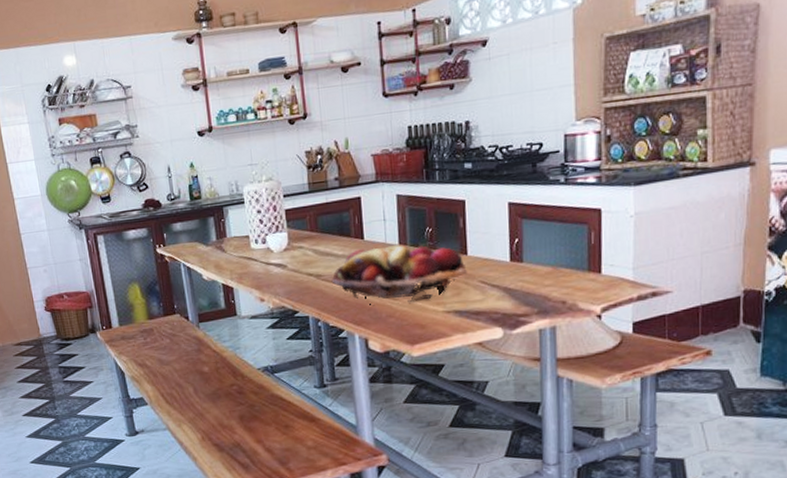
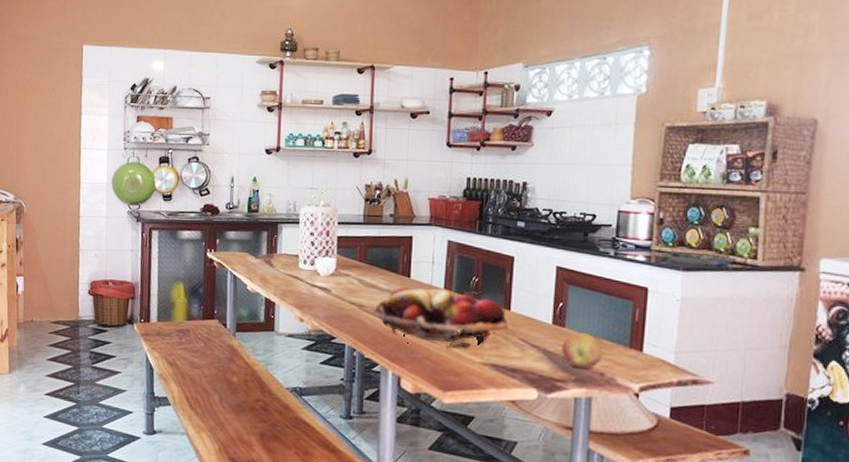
fruit: none [522,264,563,300] -> present [561,332,603,369]

